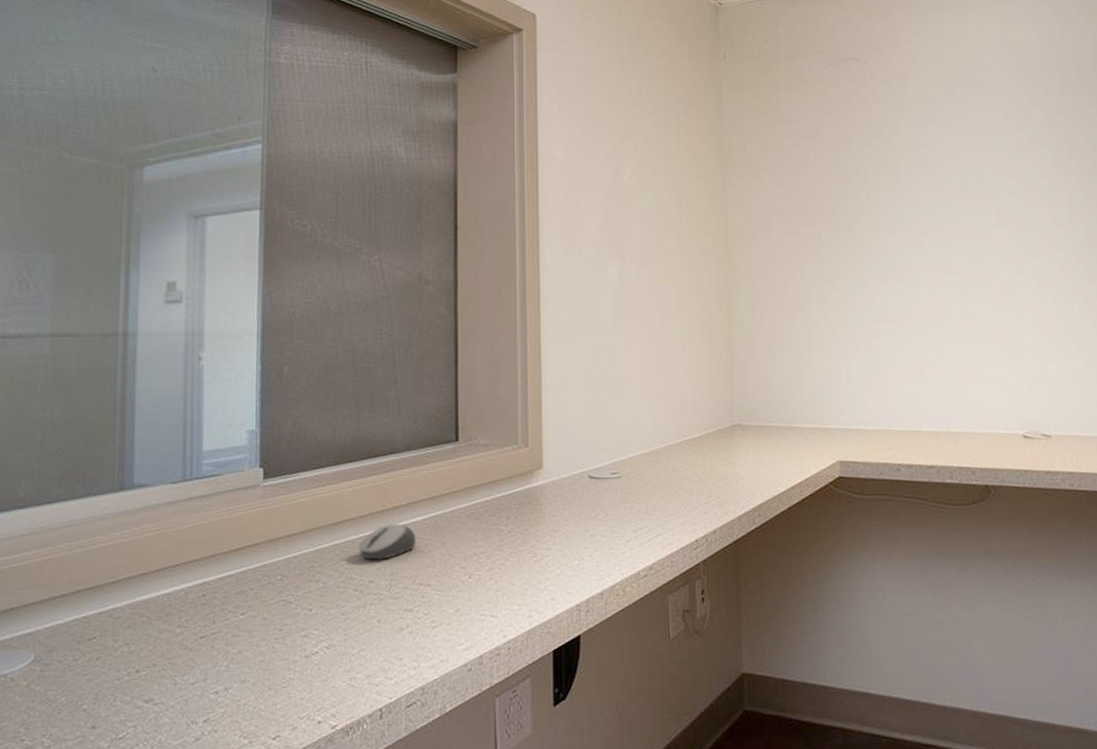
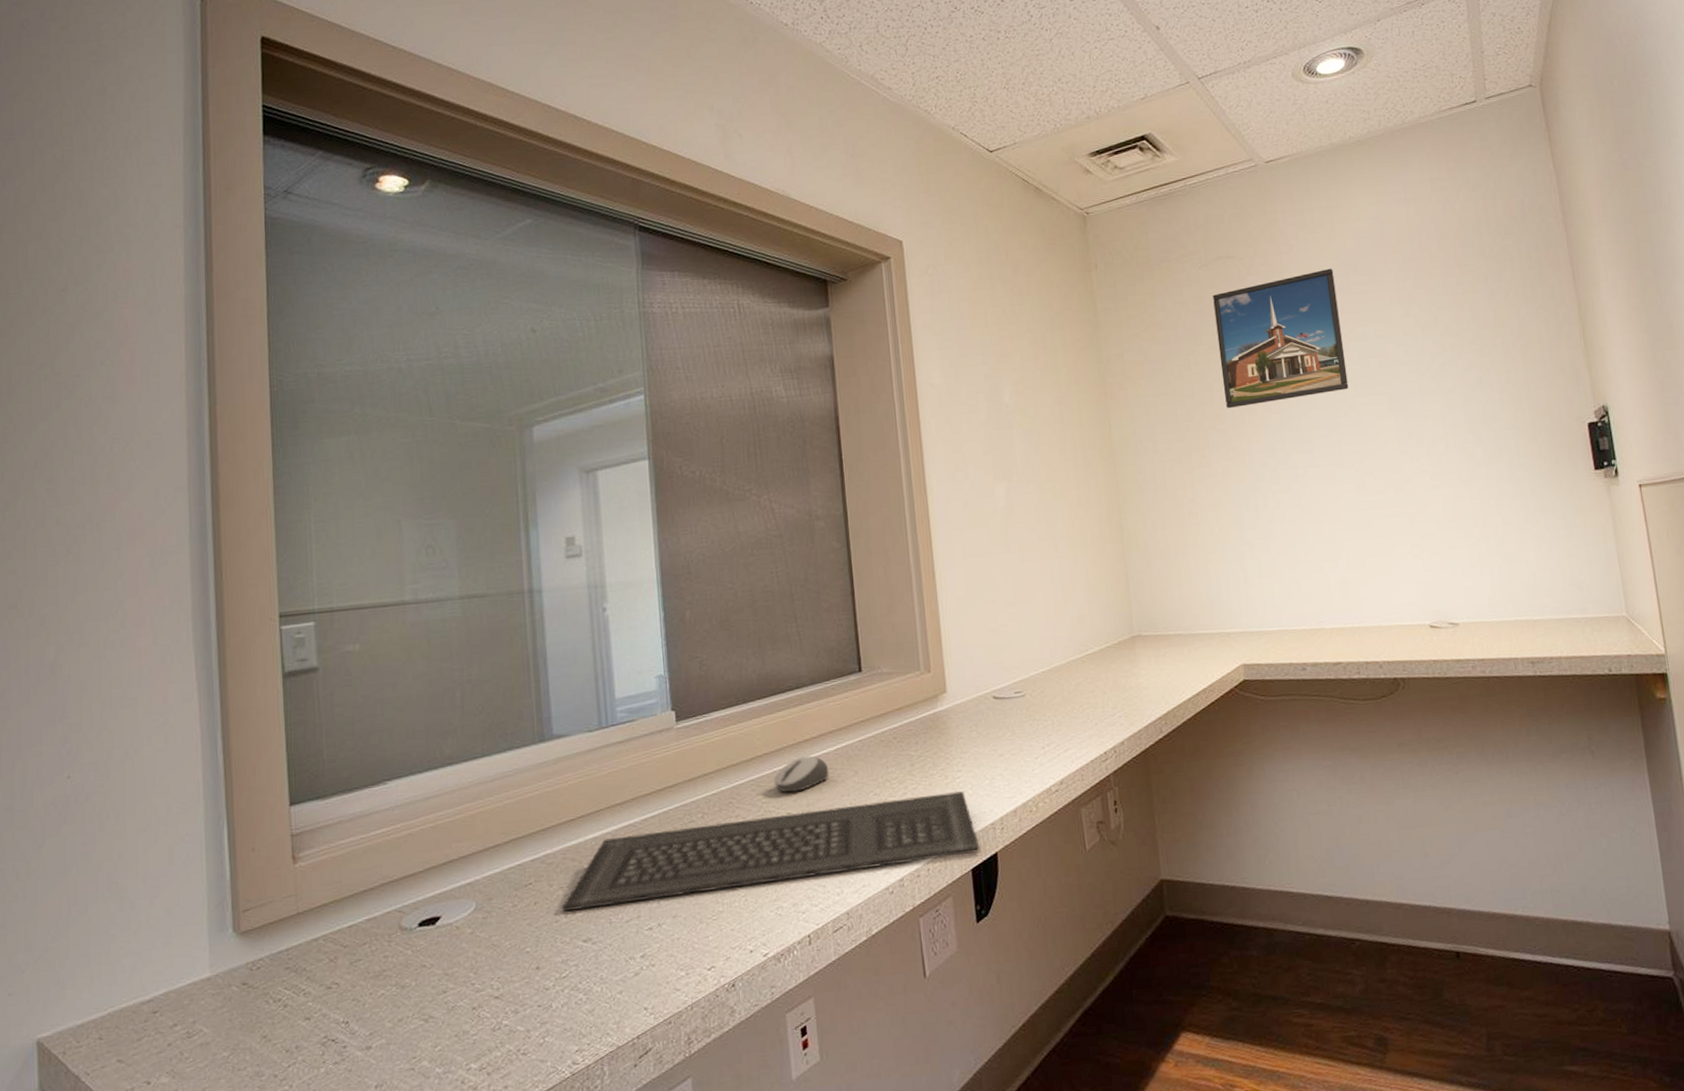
keyboard: none [125,569,563,669] -> present [561,791,981,911]
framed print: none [836,78,961,207] -> present [1213,268,1349,409]

